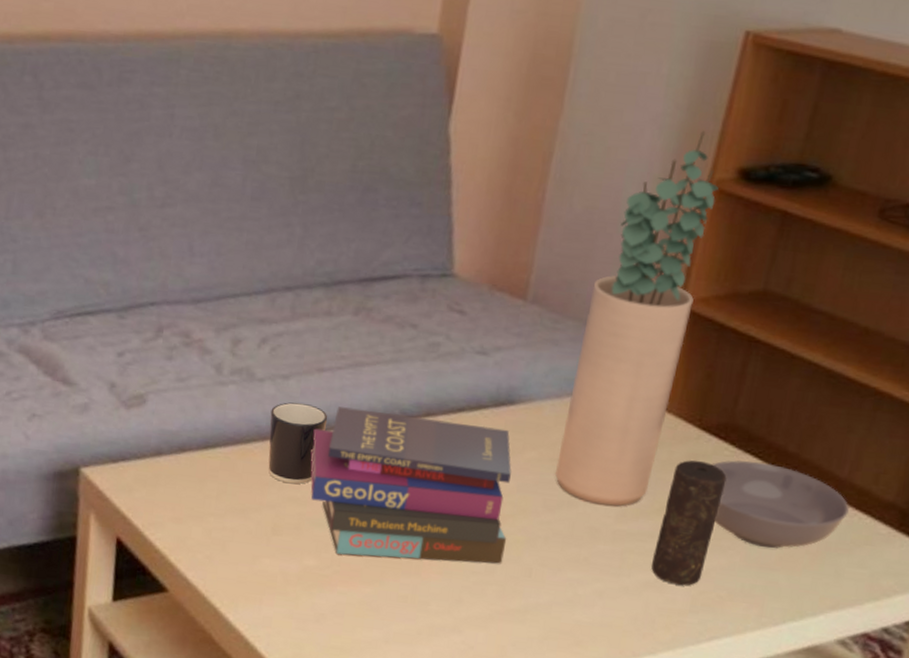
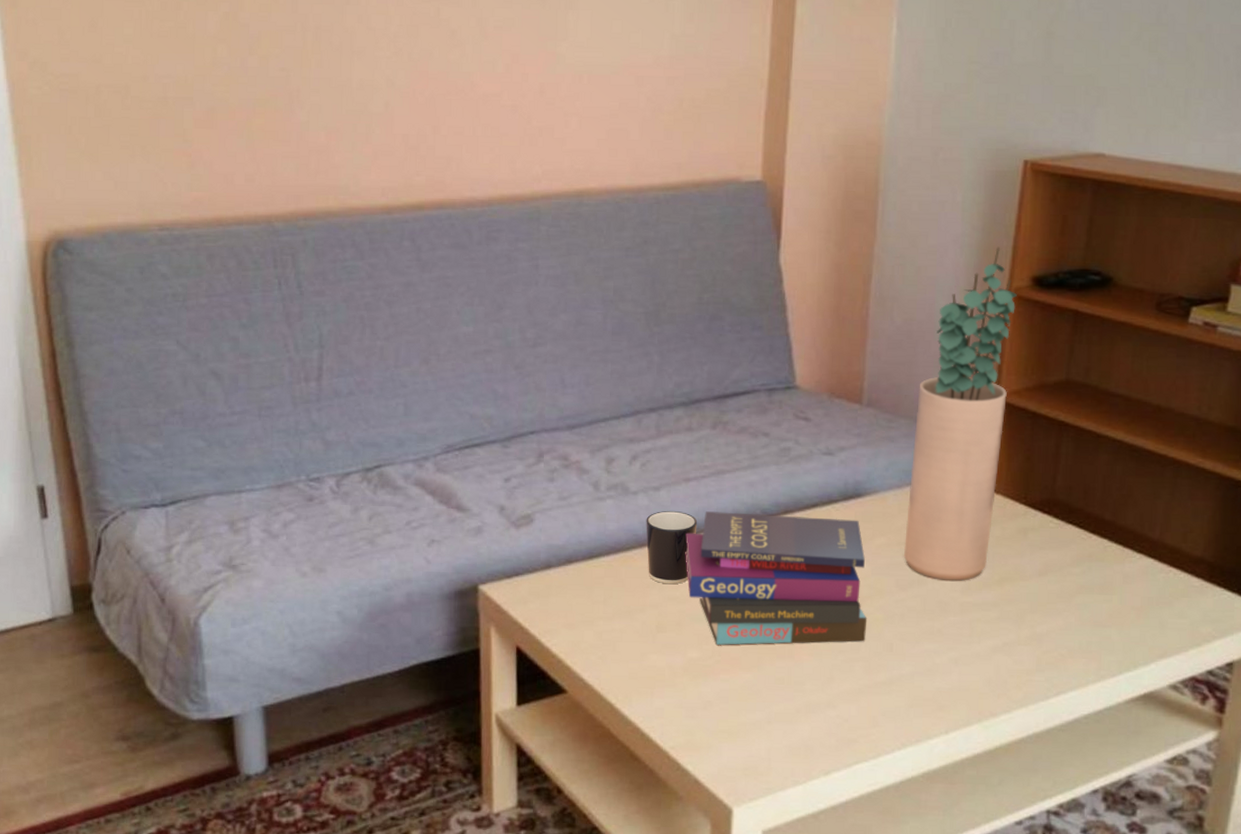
candle: present [651,460,727,586] -> none [998,533,1055,647]
bowl: present [711,459,849,548] -> none [1040,530,1164,607]

